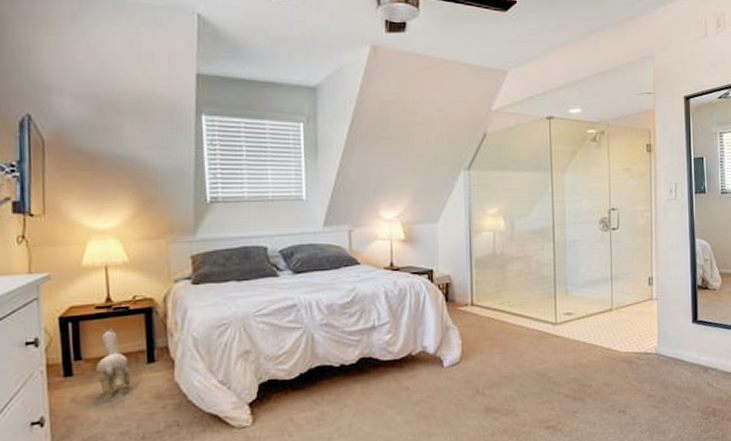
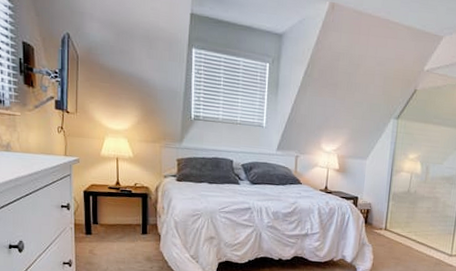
plush toy: present [96,329,131,401] -> none [107,205,130,256]

